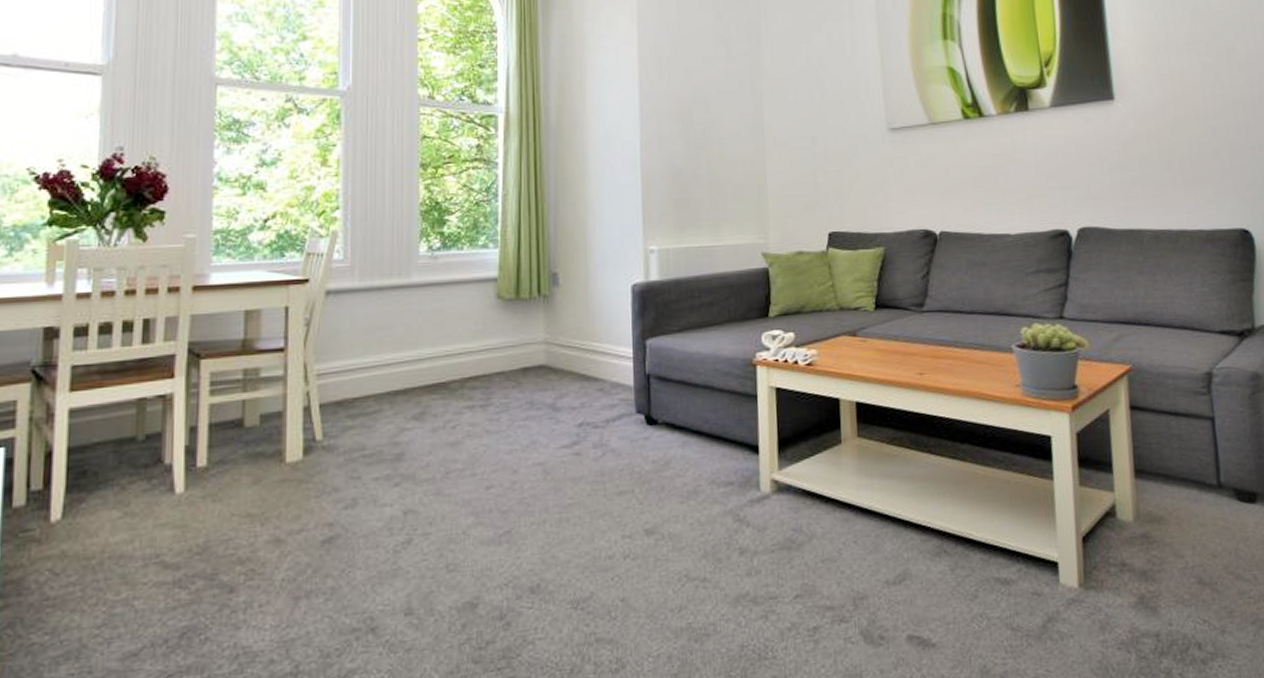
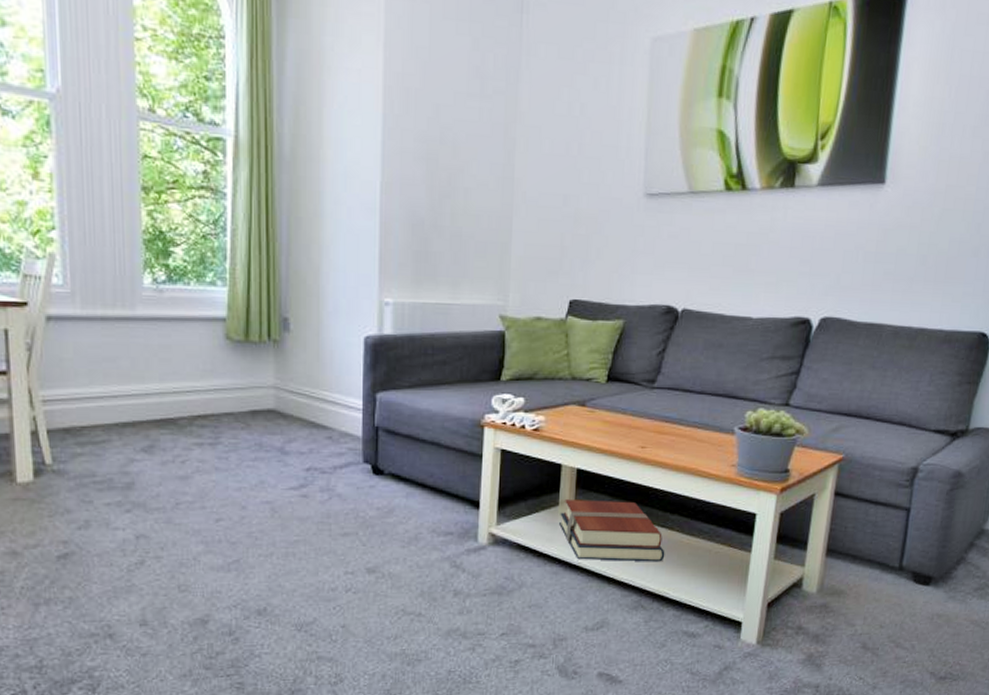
books: none [844,433,962,503] -> present [559,499,665,562]

